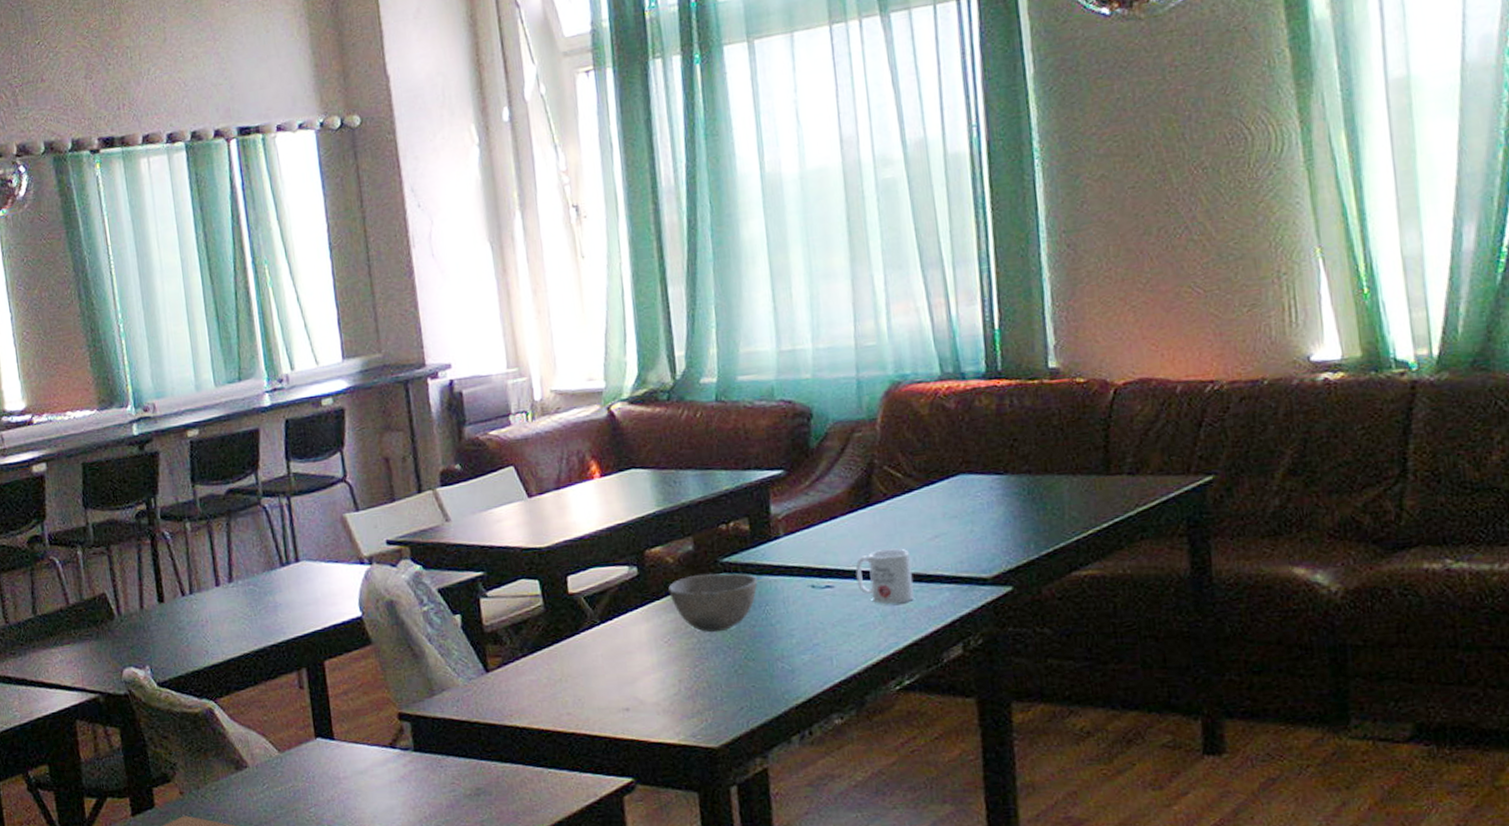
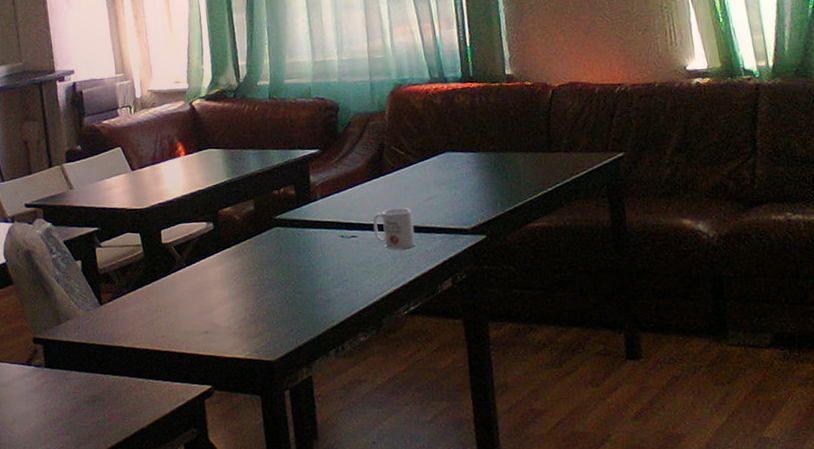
bowl: present [668,573,758,633] -> none [236,227,302,273]

